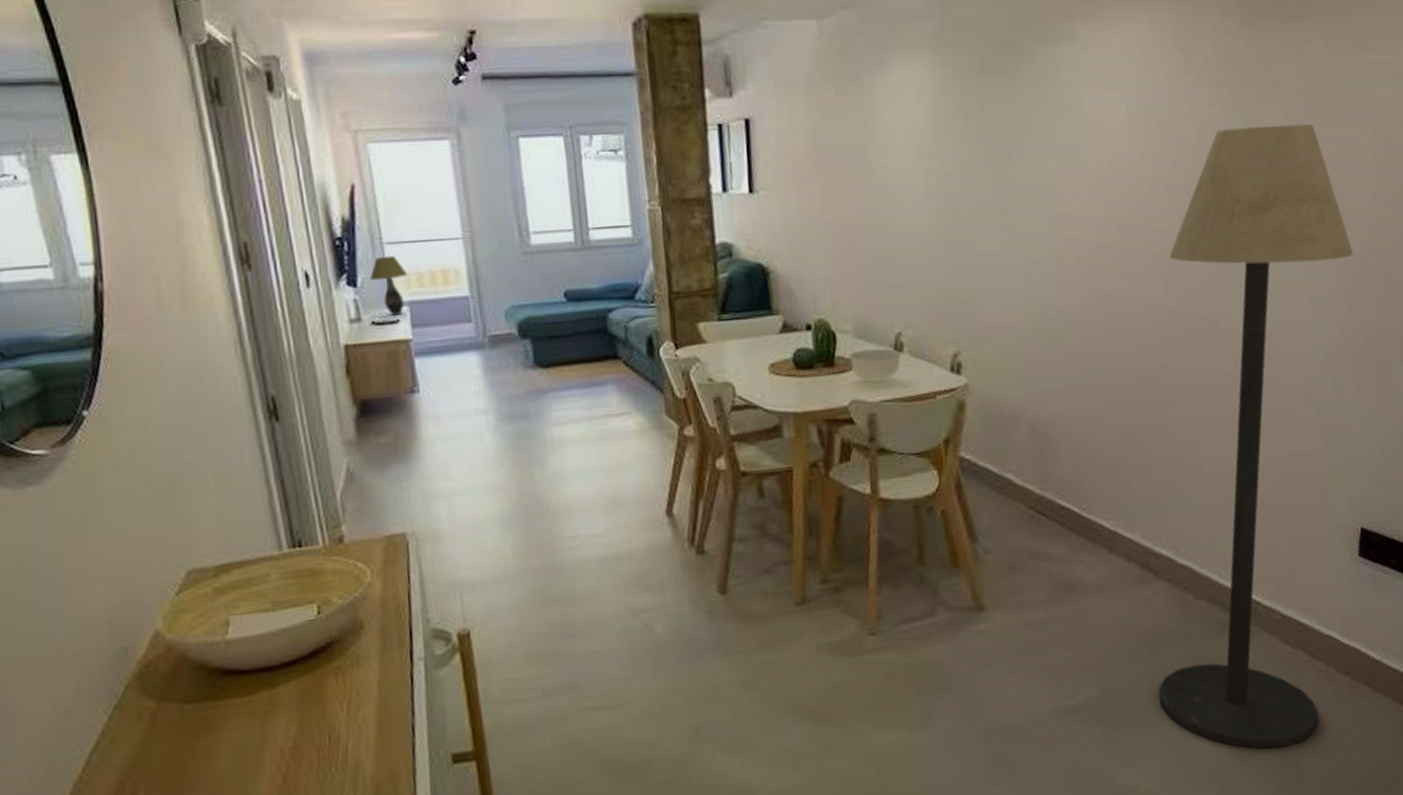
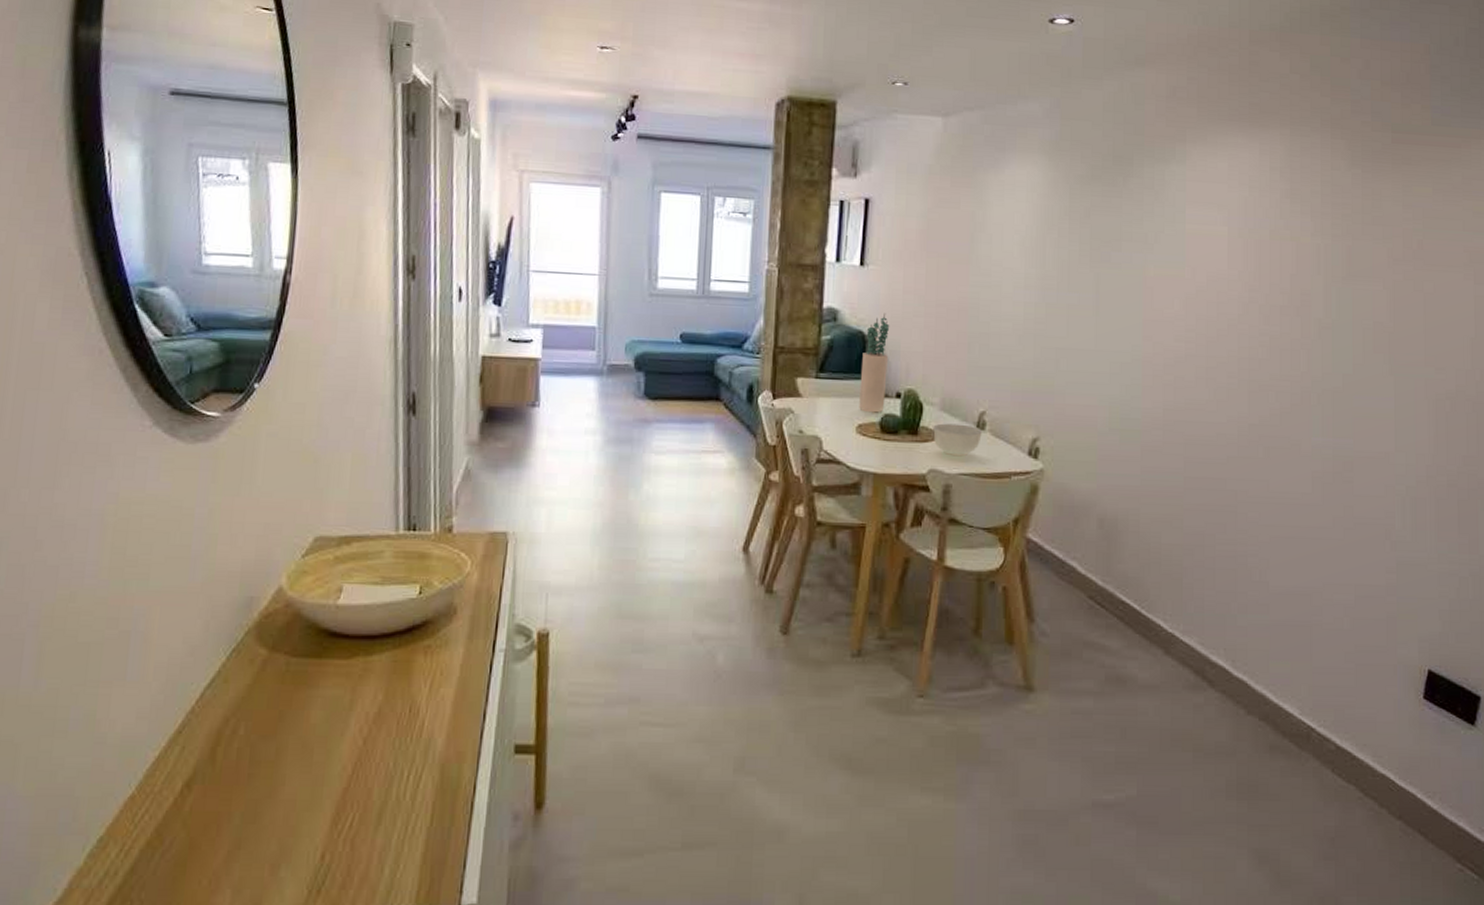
table lamp: present [369,255,408,316] -> none [513,282,547,336]
vase: none [765,241,796,350] -> present [859,313,890,413]
floor lamp: present [1159,124,1354,749] -> none [1200,259,1445,883]

